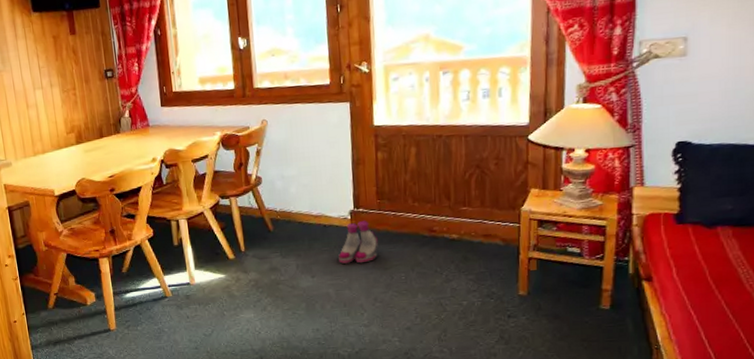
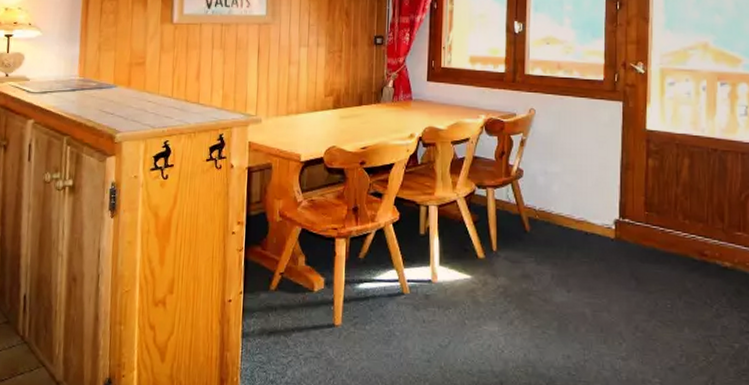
boots: present [338,220,378,264] -> none [599,232,643,283]

